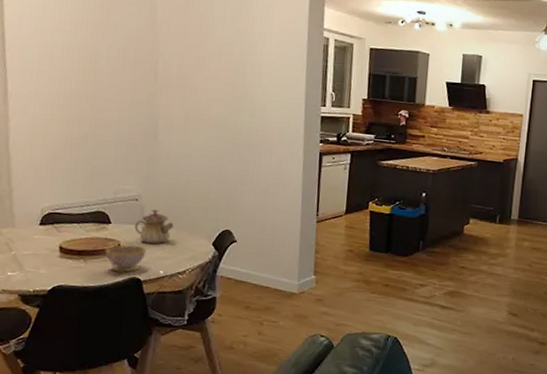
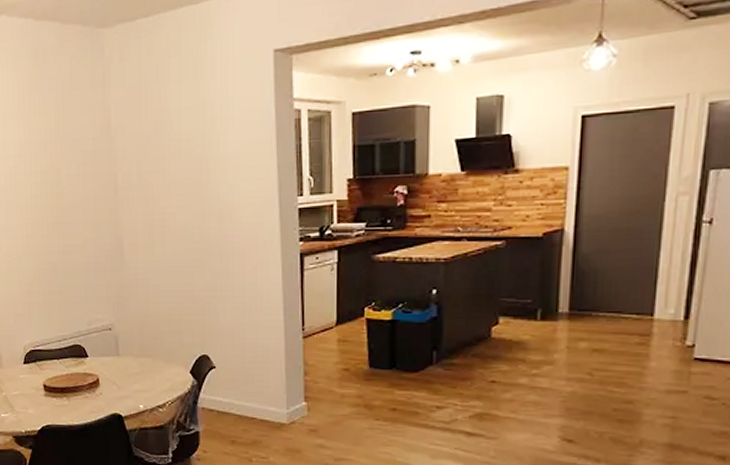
teacup: present [105,245,147,272] -> none [85,379,125,408]
teapot: present [134,209,173,245] -> none [111,338,148,377]

